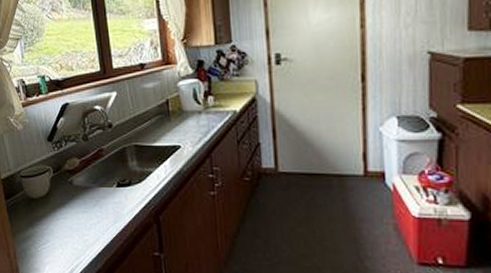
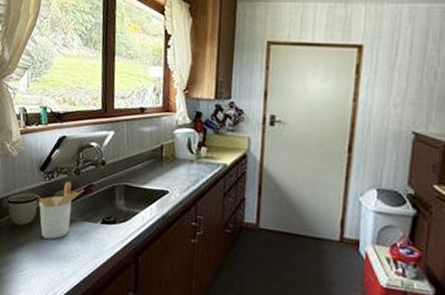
utensil holder: none [51,148,95,209] -> present [39,181,85,239]

